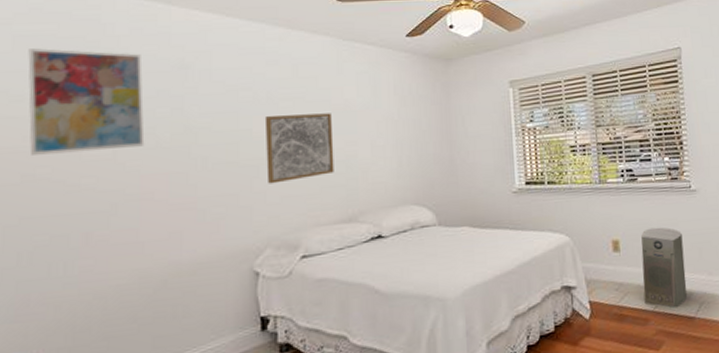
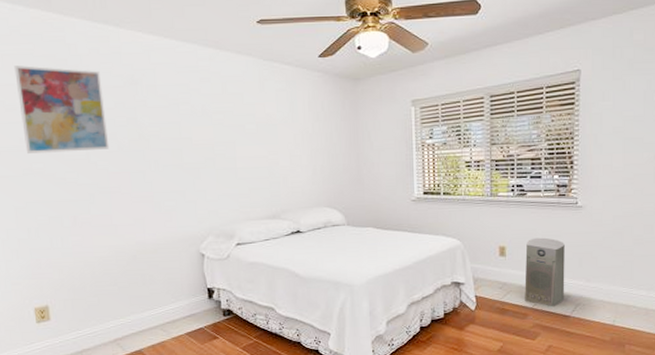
wall art: present [264,113,334,184] -> none [201,126,260,184]

